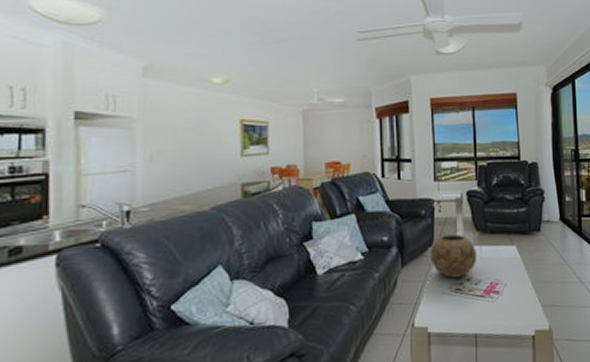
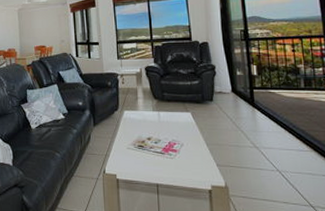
decorative bowl: present [430,234,477,278] -> none [116,101,156,136]

